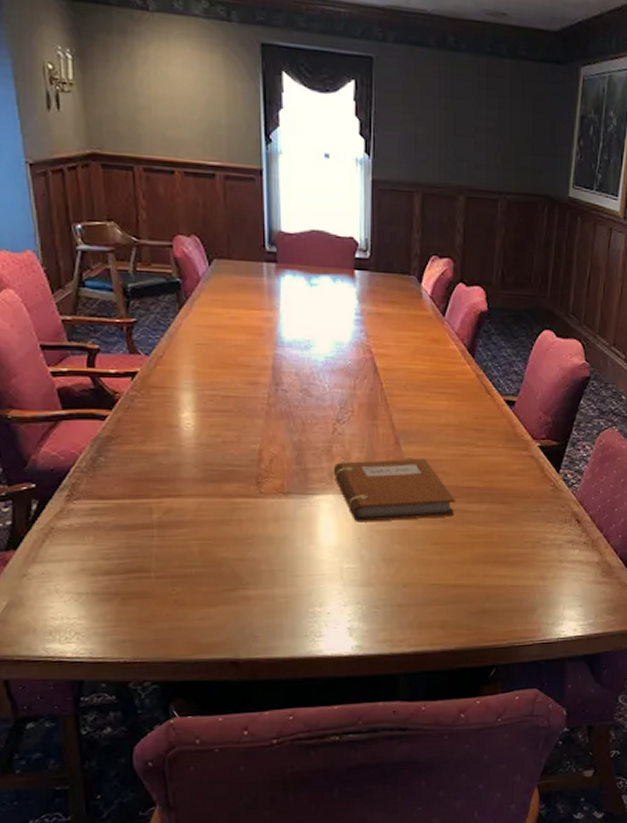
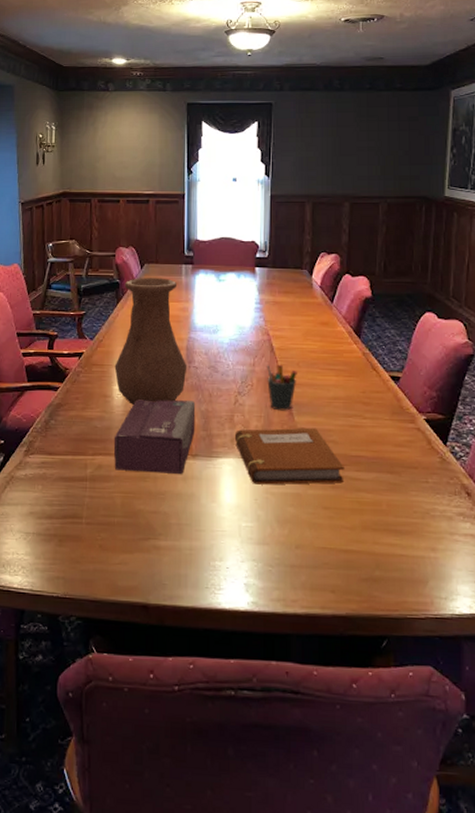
vase: none [180,277,274,436] -> present [114,278,187,405]
tissue box: none [185,430,287,515] -> present [114,399,196,474]
pen holder: none [369,388,404,440] -> present [266,365,297,411]

